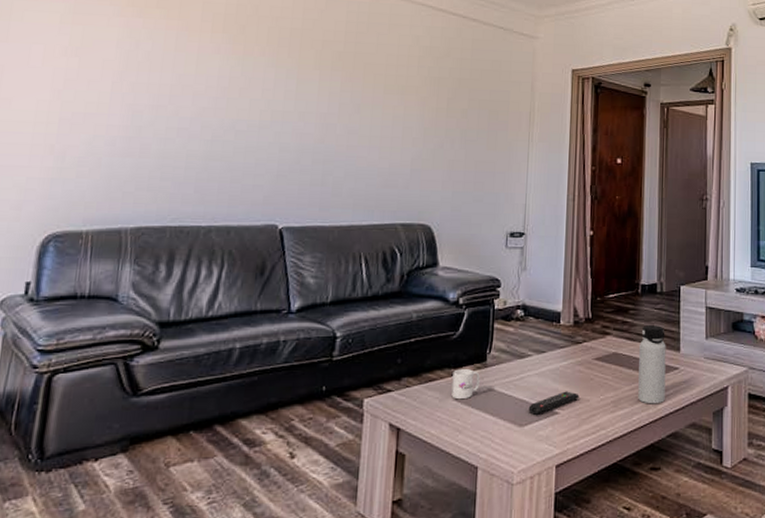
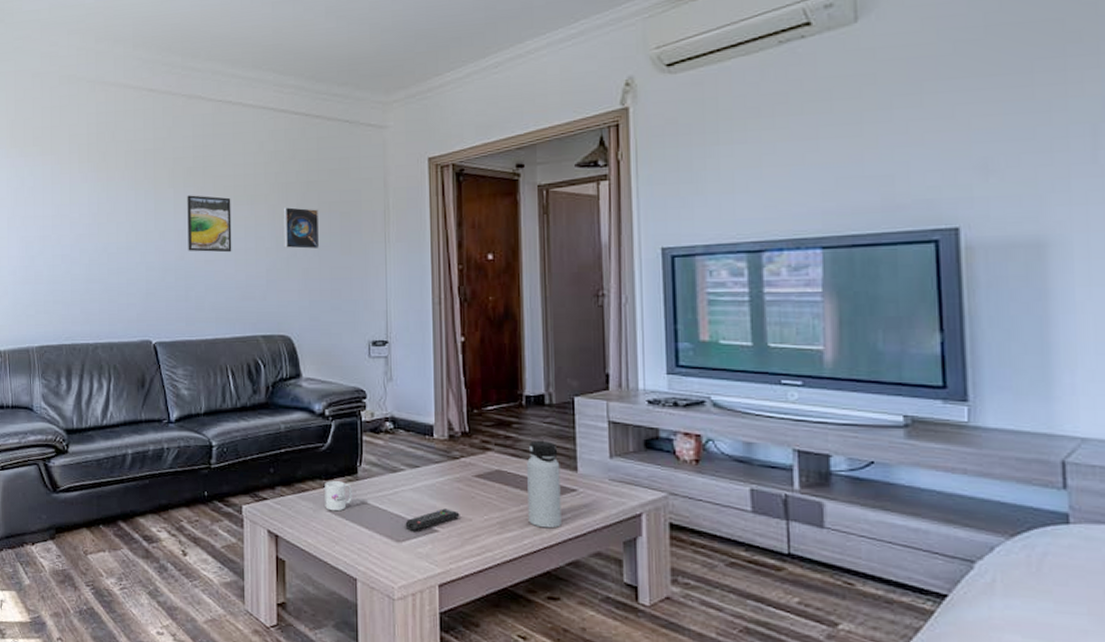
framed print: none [329,79,381,140] -> present [187,195,232,253]
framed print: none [431,101,469,143] -> present [283,207,320,250]

